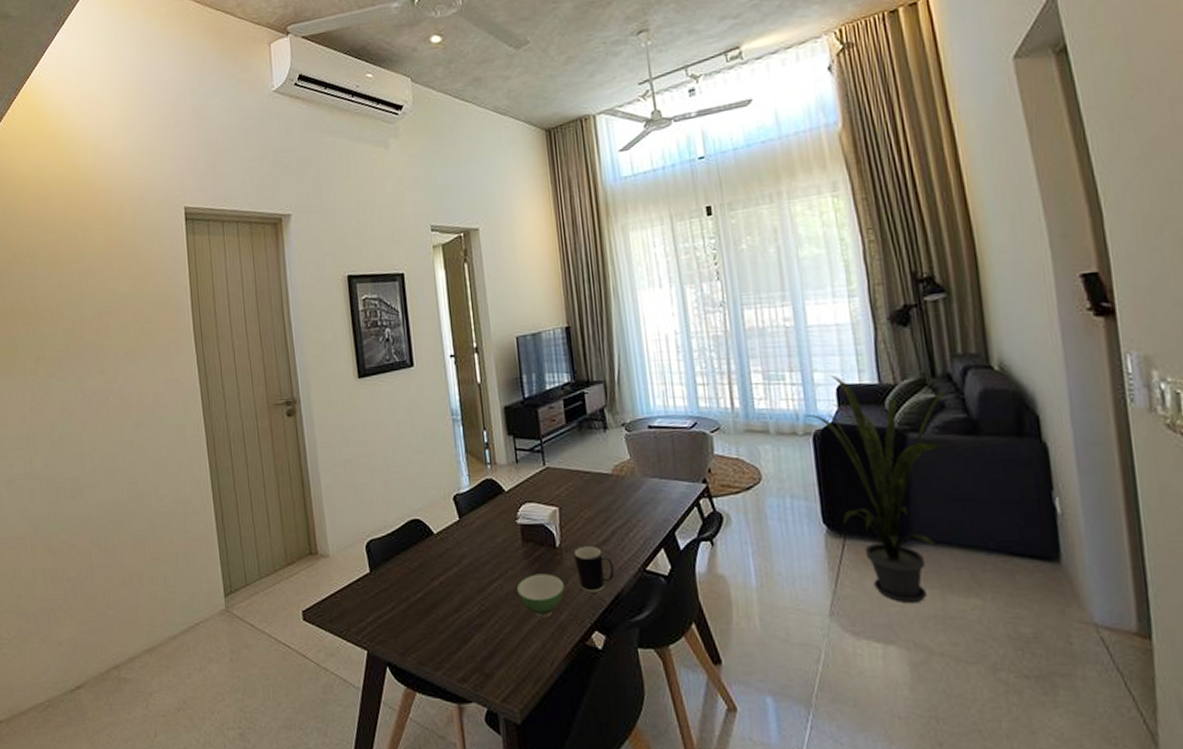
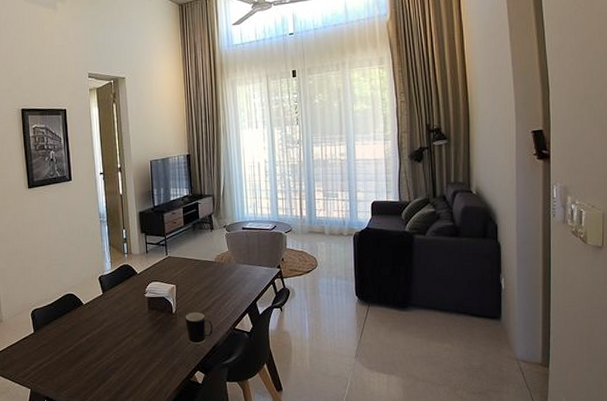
bowl: present [516,573,565,619] -> none [142,332,177,363]
house plant: present [804,375,949,603] -> none [349,195,443,348]

